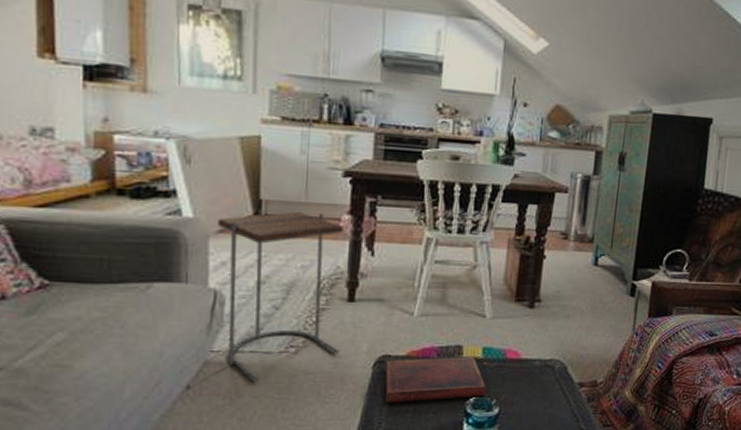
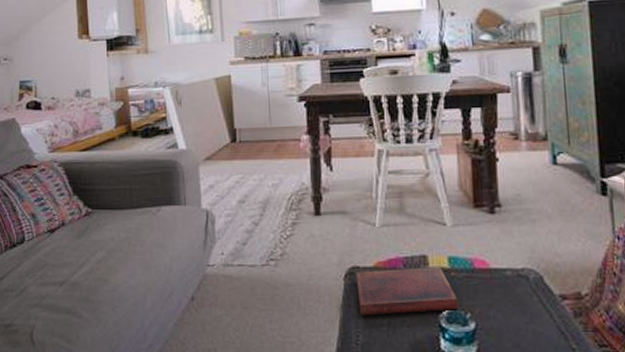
side table: present [218,210,344,381] -> none [204,135,313,293]

